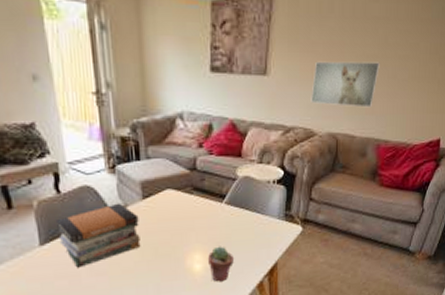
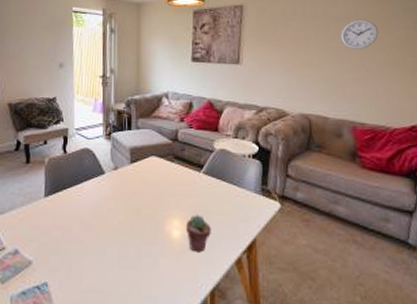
book stack: present [57,203,141,268] -> none [60,165,126,221]
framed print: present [311,61,380,108] -> none [281,53,346,92]
wall clock: none [376,20,416,58] -> present [340,19,379,49]

